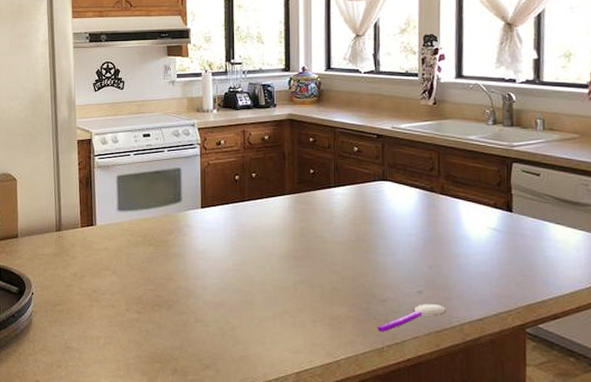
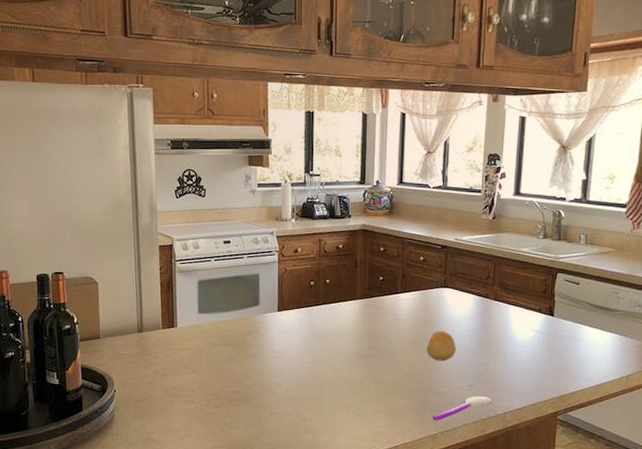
fruit: none [367,229,400,264] -> present [427,331,456,361]

